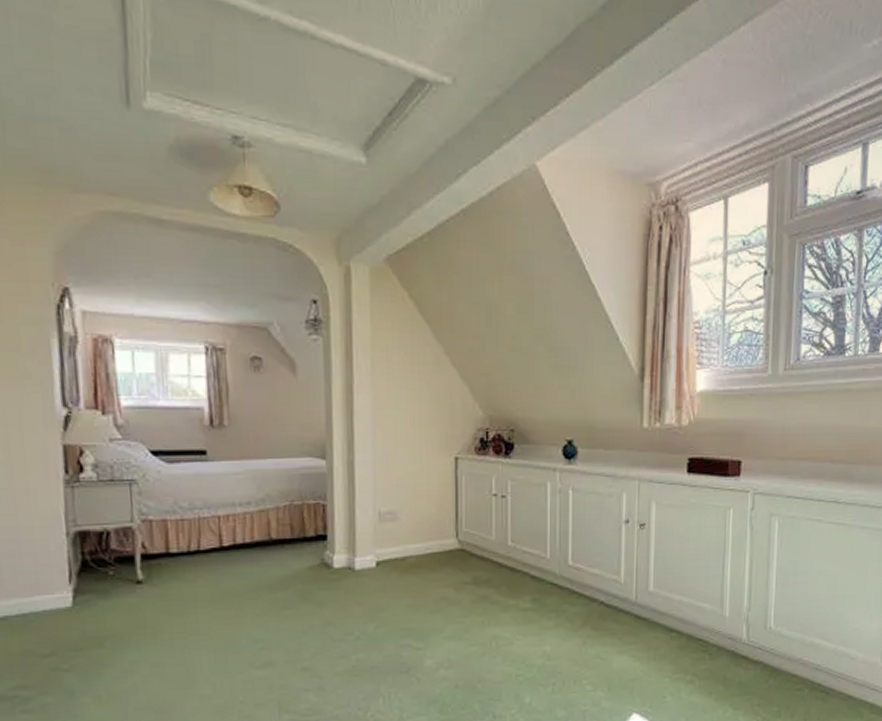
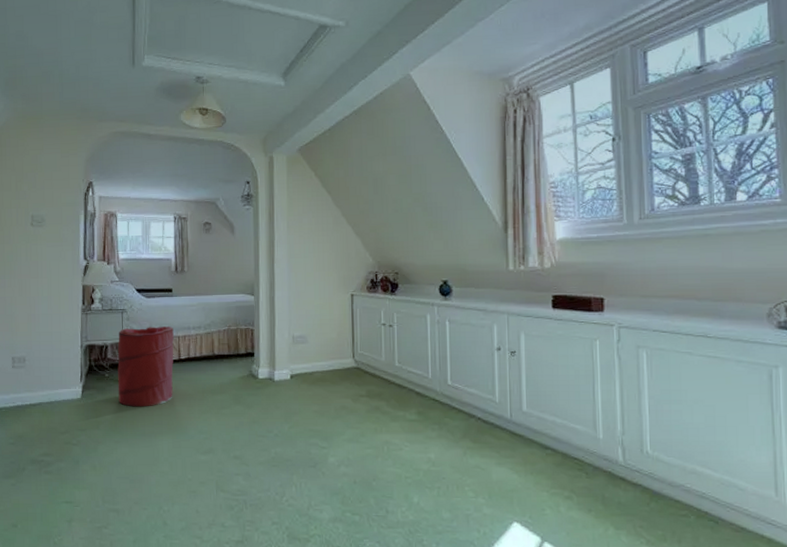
laundry hamper: none [126,501,213,614] -> present [118,325,174,407]

